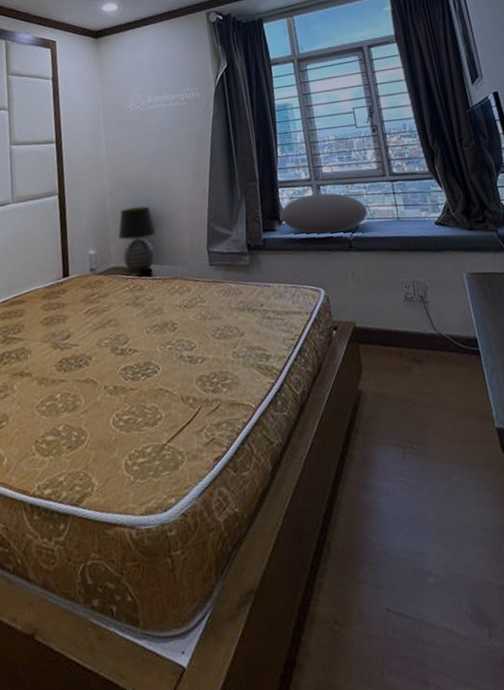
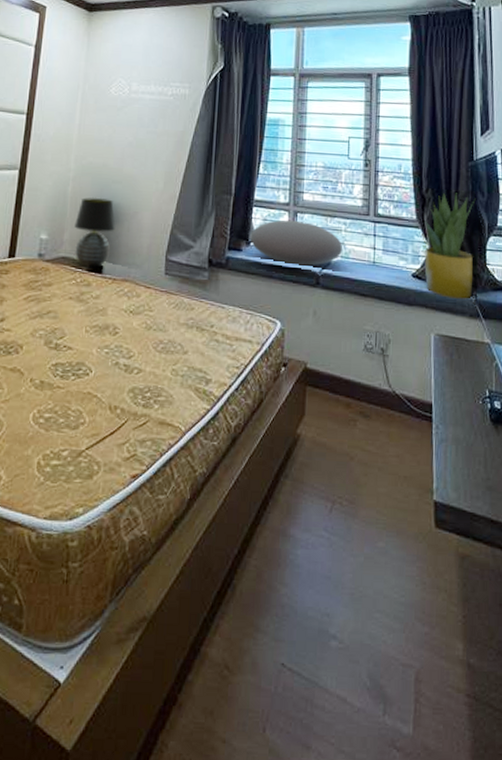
planter: none [437,140,493,238] -> present [424,193,474,299]

